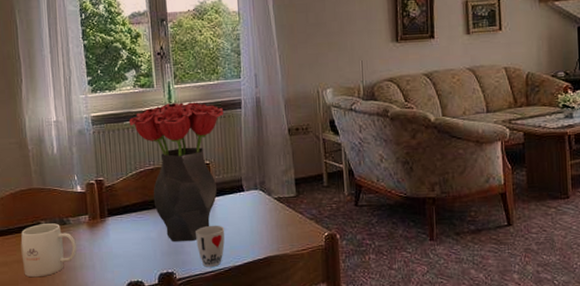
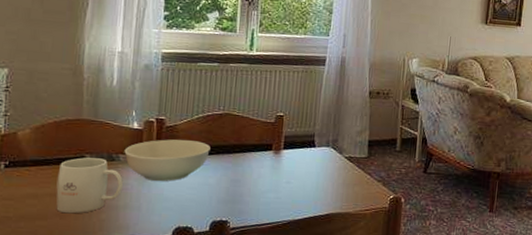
bowl: none [73,197,148,240] -> present [124,139,211,181]
bouquet: present [129,102,224,241] -> none [203,50,307,191]
cup: present [196,225,225,267] -> none [257,177,290,219]

